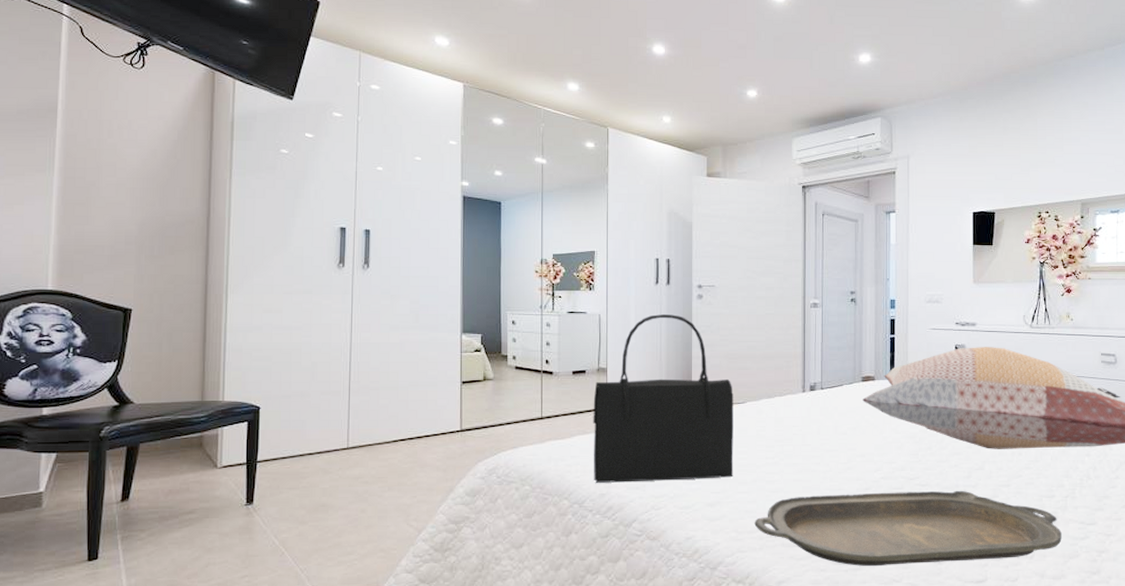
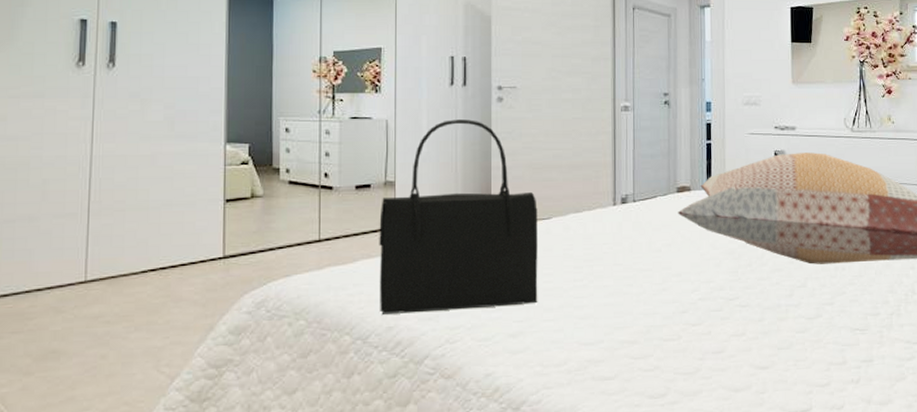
serving tray: present [754,490,1062,567] -> none [561,310,888,400]

